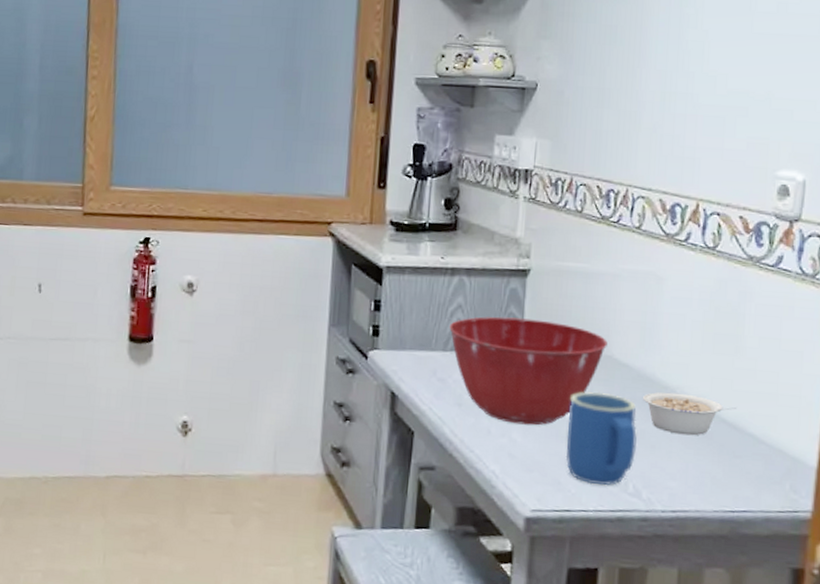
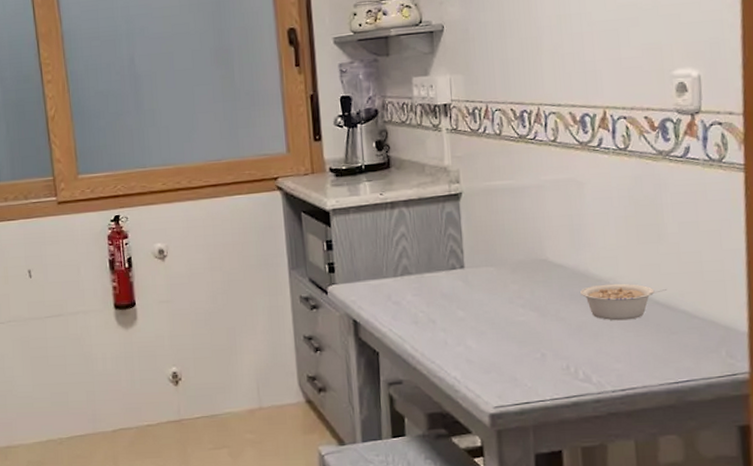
mixing bowl: present [449,316,608,426] -> none [396,236,541,333]
mug: present [565,392,637,486] -> none [515,293,581,377]

